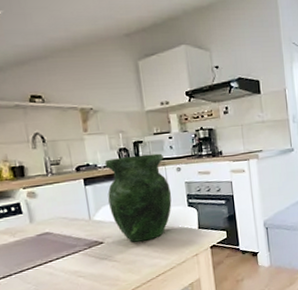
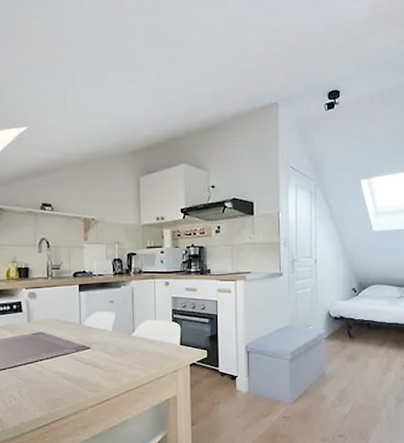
vase: present [104,153,172,242] -> none [98,266,158,351]

